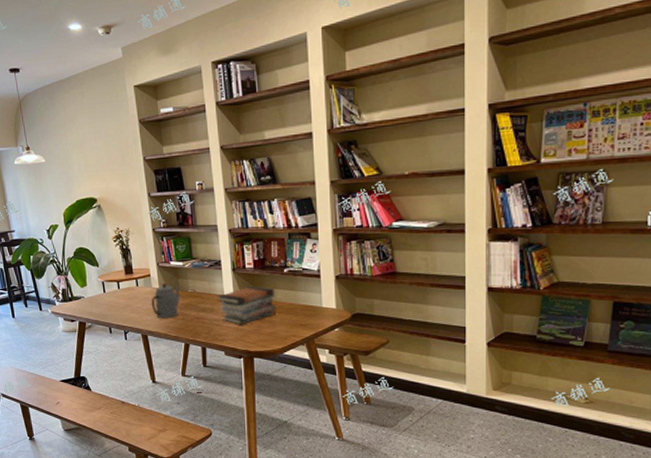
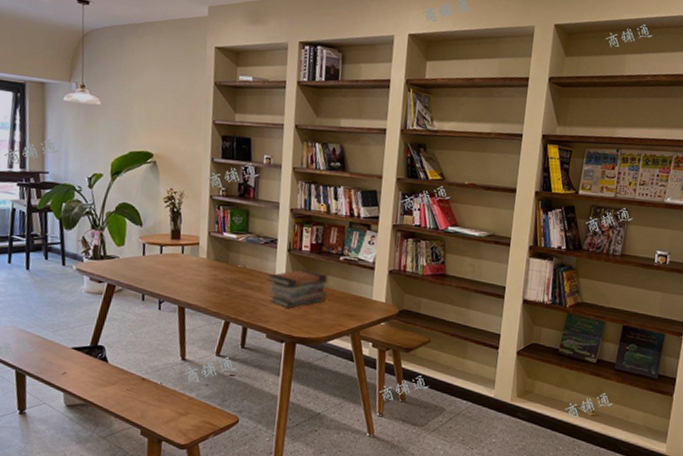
teapot: present [152,282,180,318] -> none [195,253,230,292]

